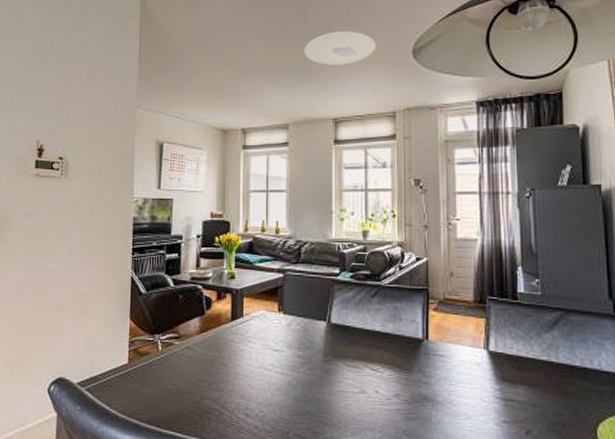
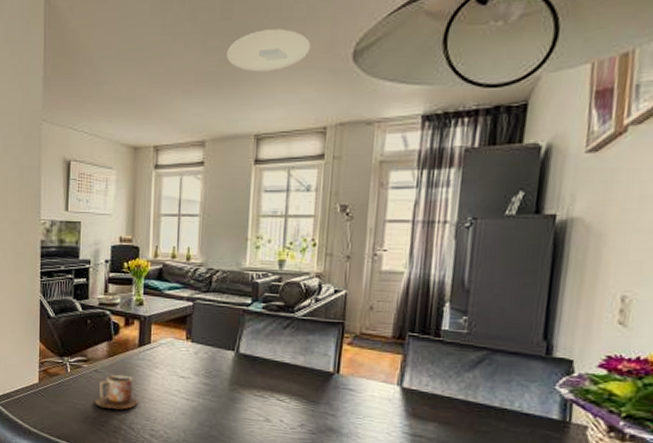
mug: none [186,350,232,388] -> present [94,374,138,409]

